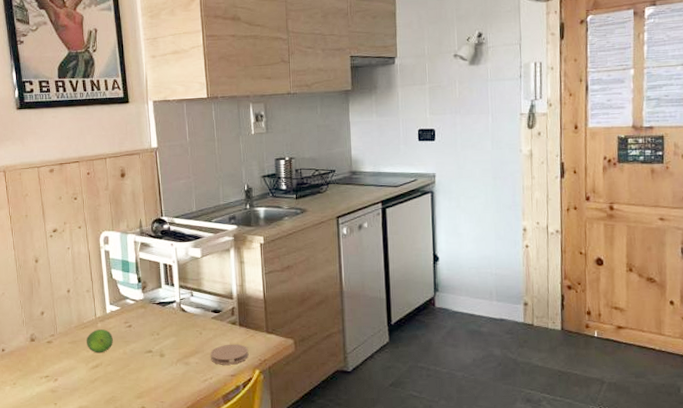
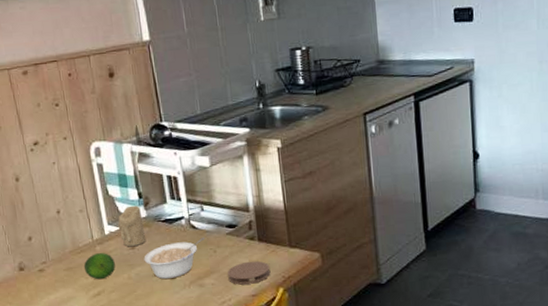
candle: none [118,288,141,325] -> present [117,205,145,246]
legume: none [138,319,193,356] -> present [144,237,206,279]

